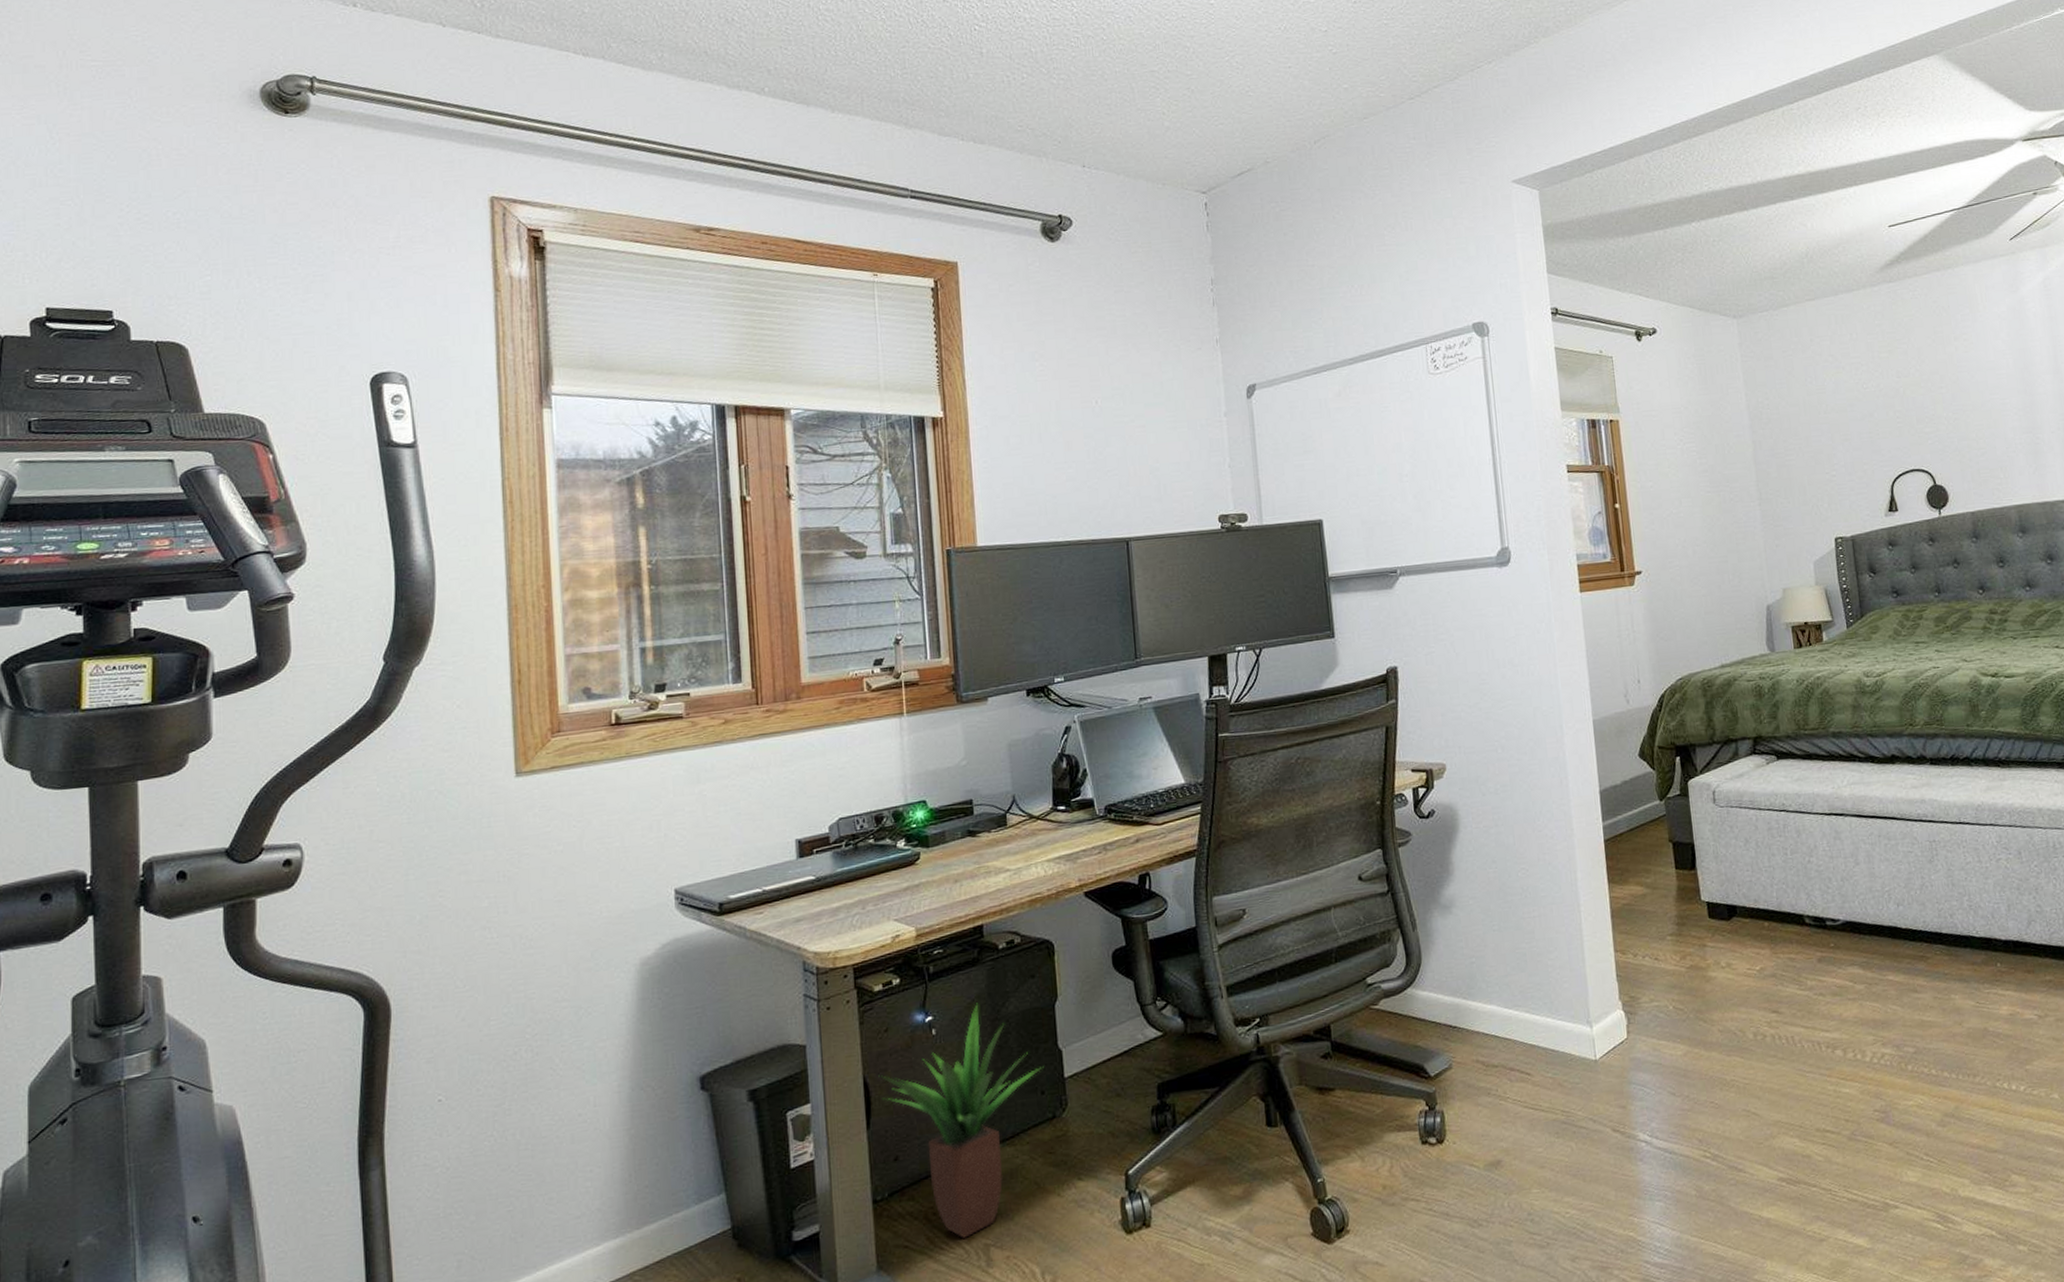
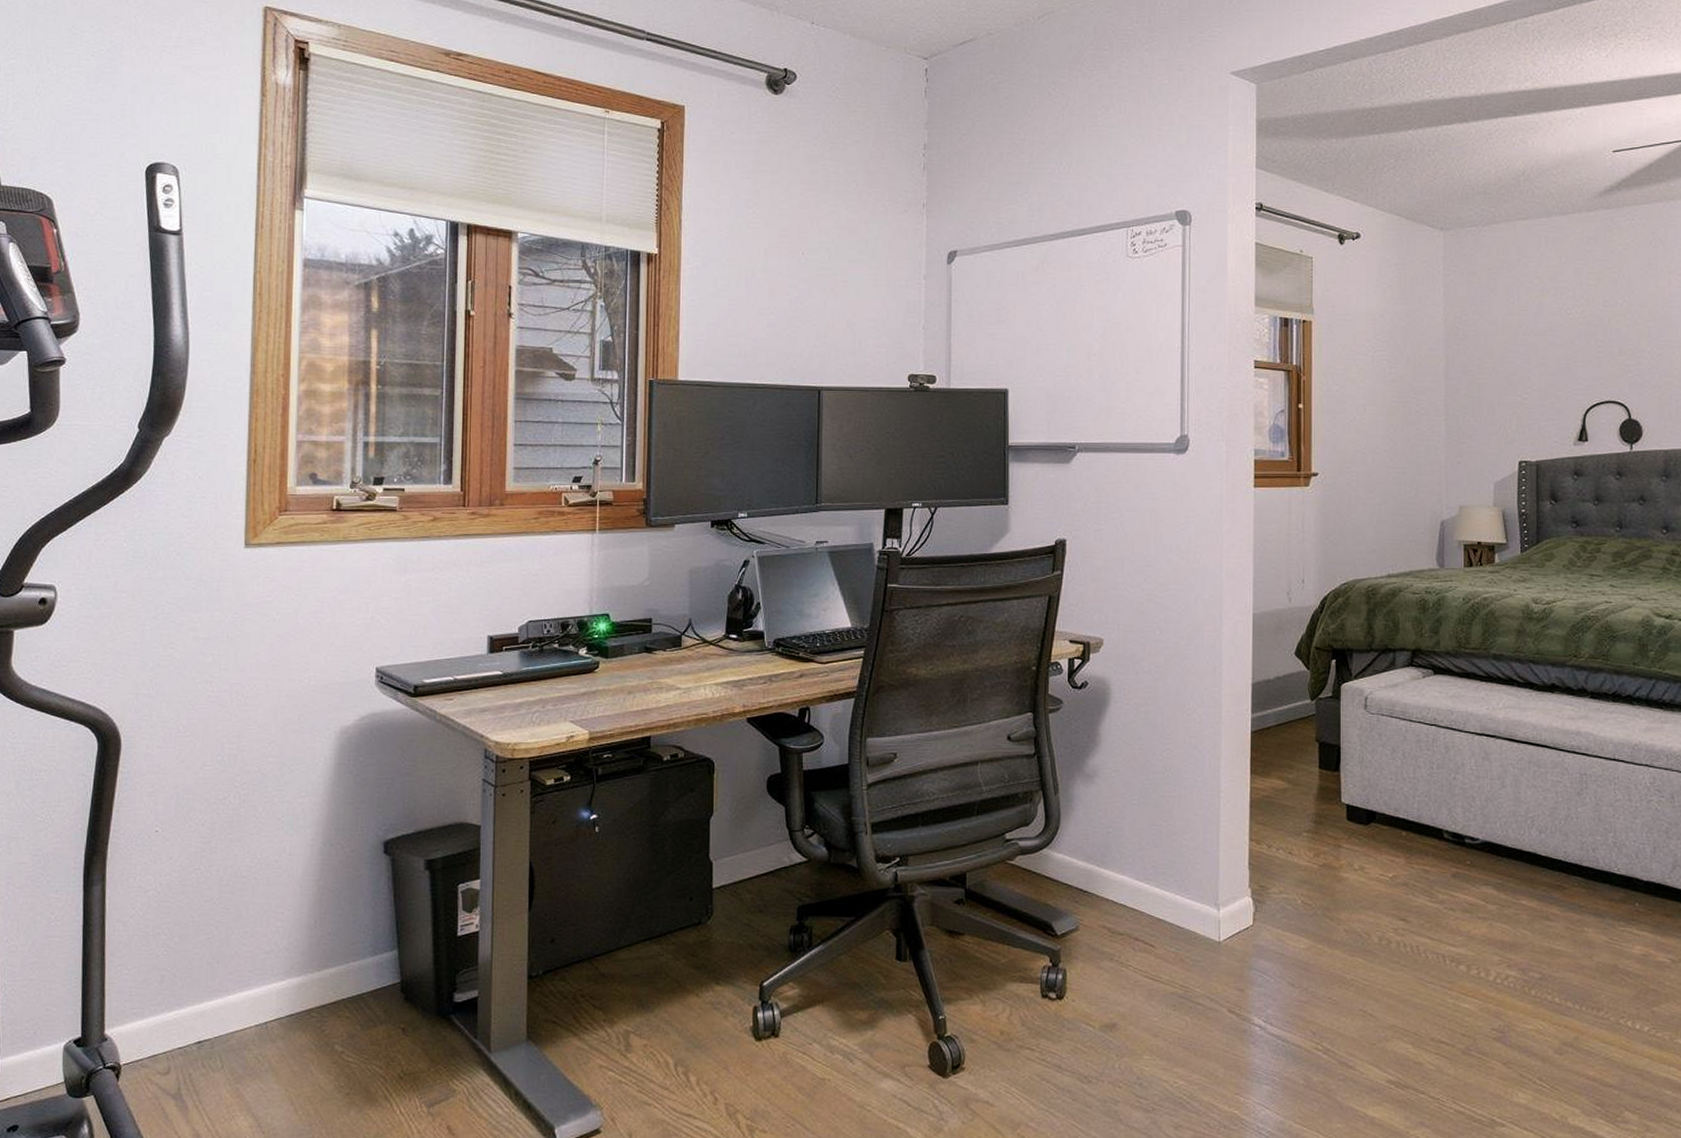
potted plant: present [878,1003,1044,1240] -> none [543,808,695,1023]

